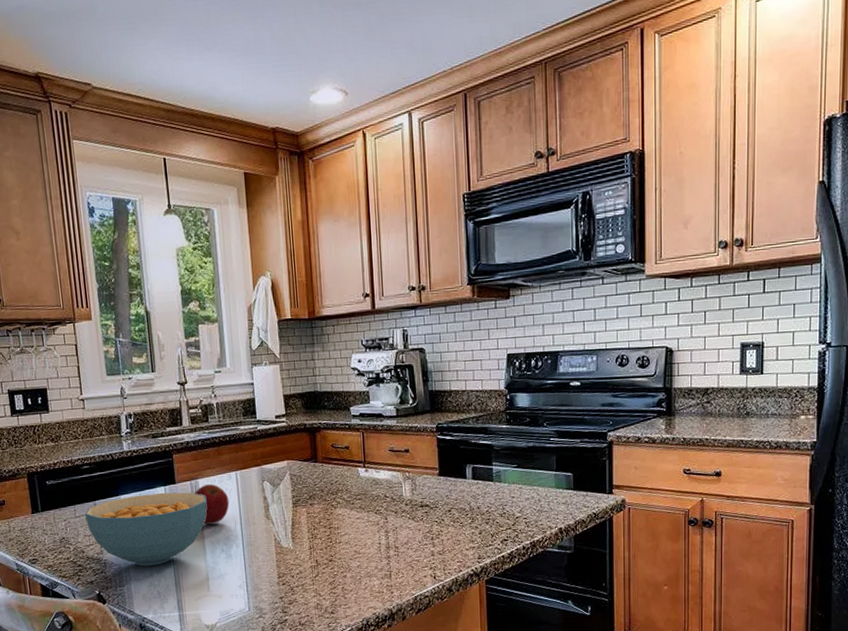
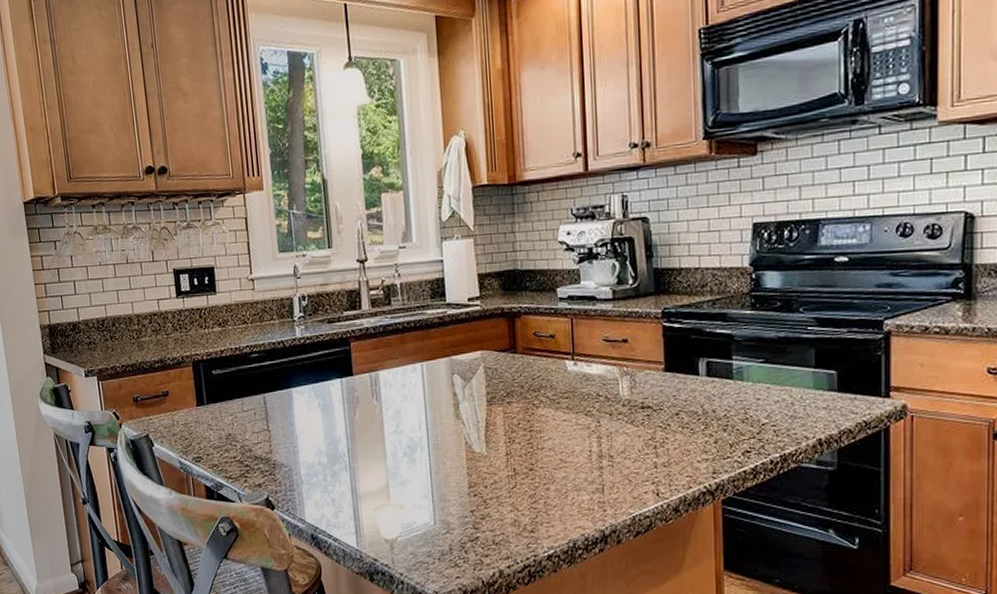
cereal bowl: present [85,492,207,566] -> none [253,385,388,469]
apple: present [194,483,230,525] -> none [374,376,414,424]

